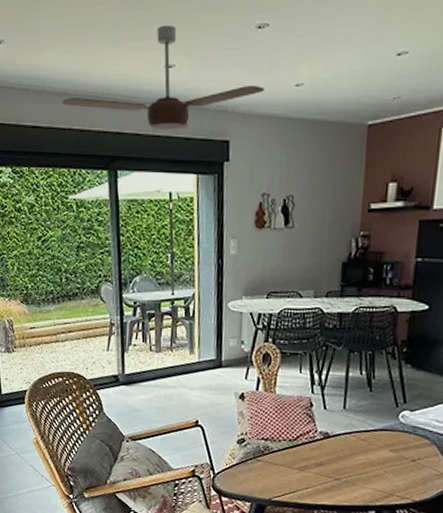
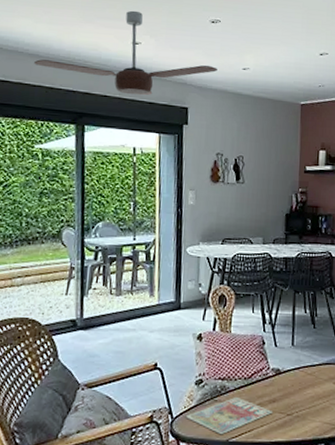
magazine: none [227,457,319,494] -> present [185,396,272,435]

